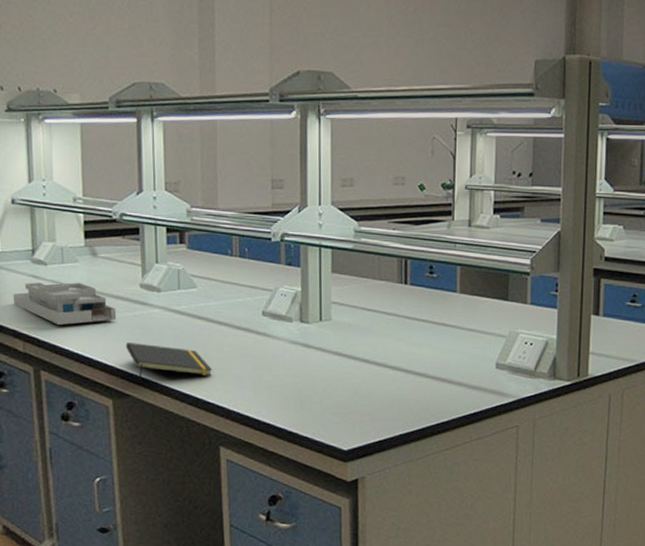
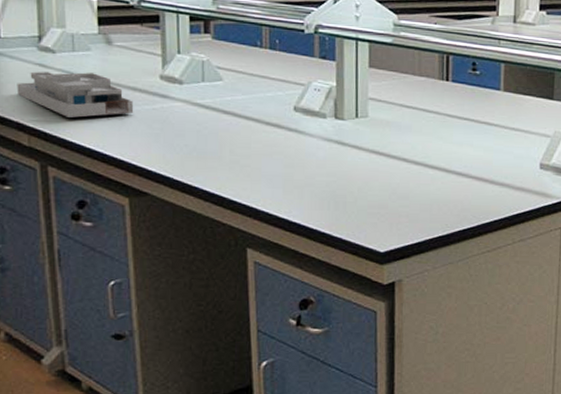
notepad: present [125,342,213,382] -> none [143,137,240,180]

